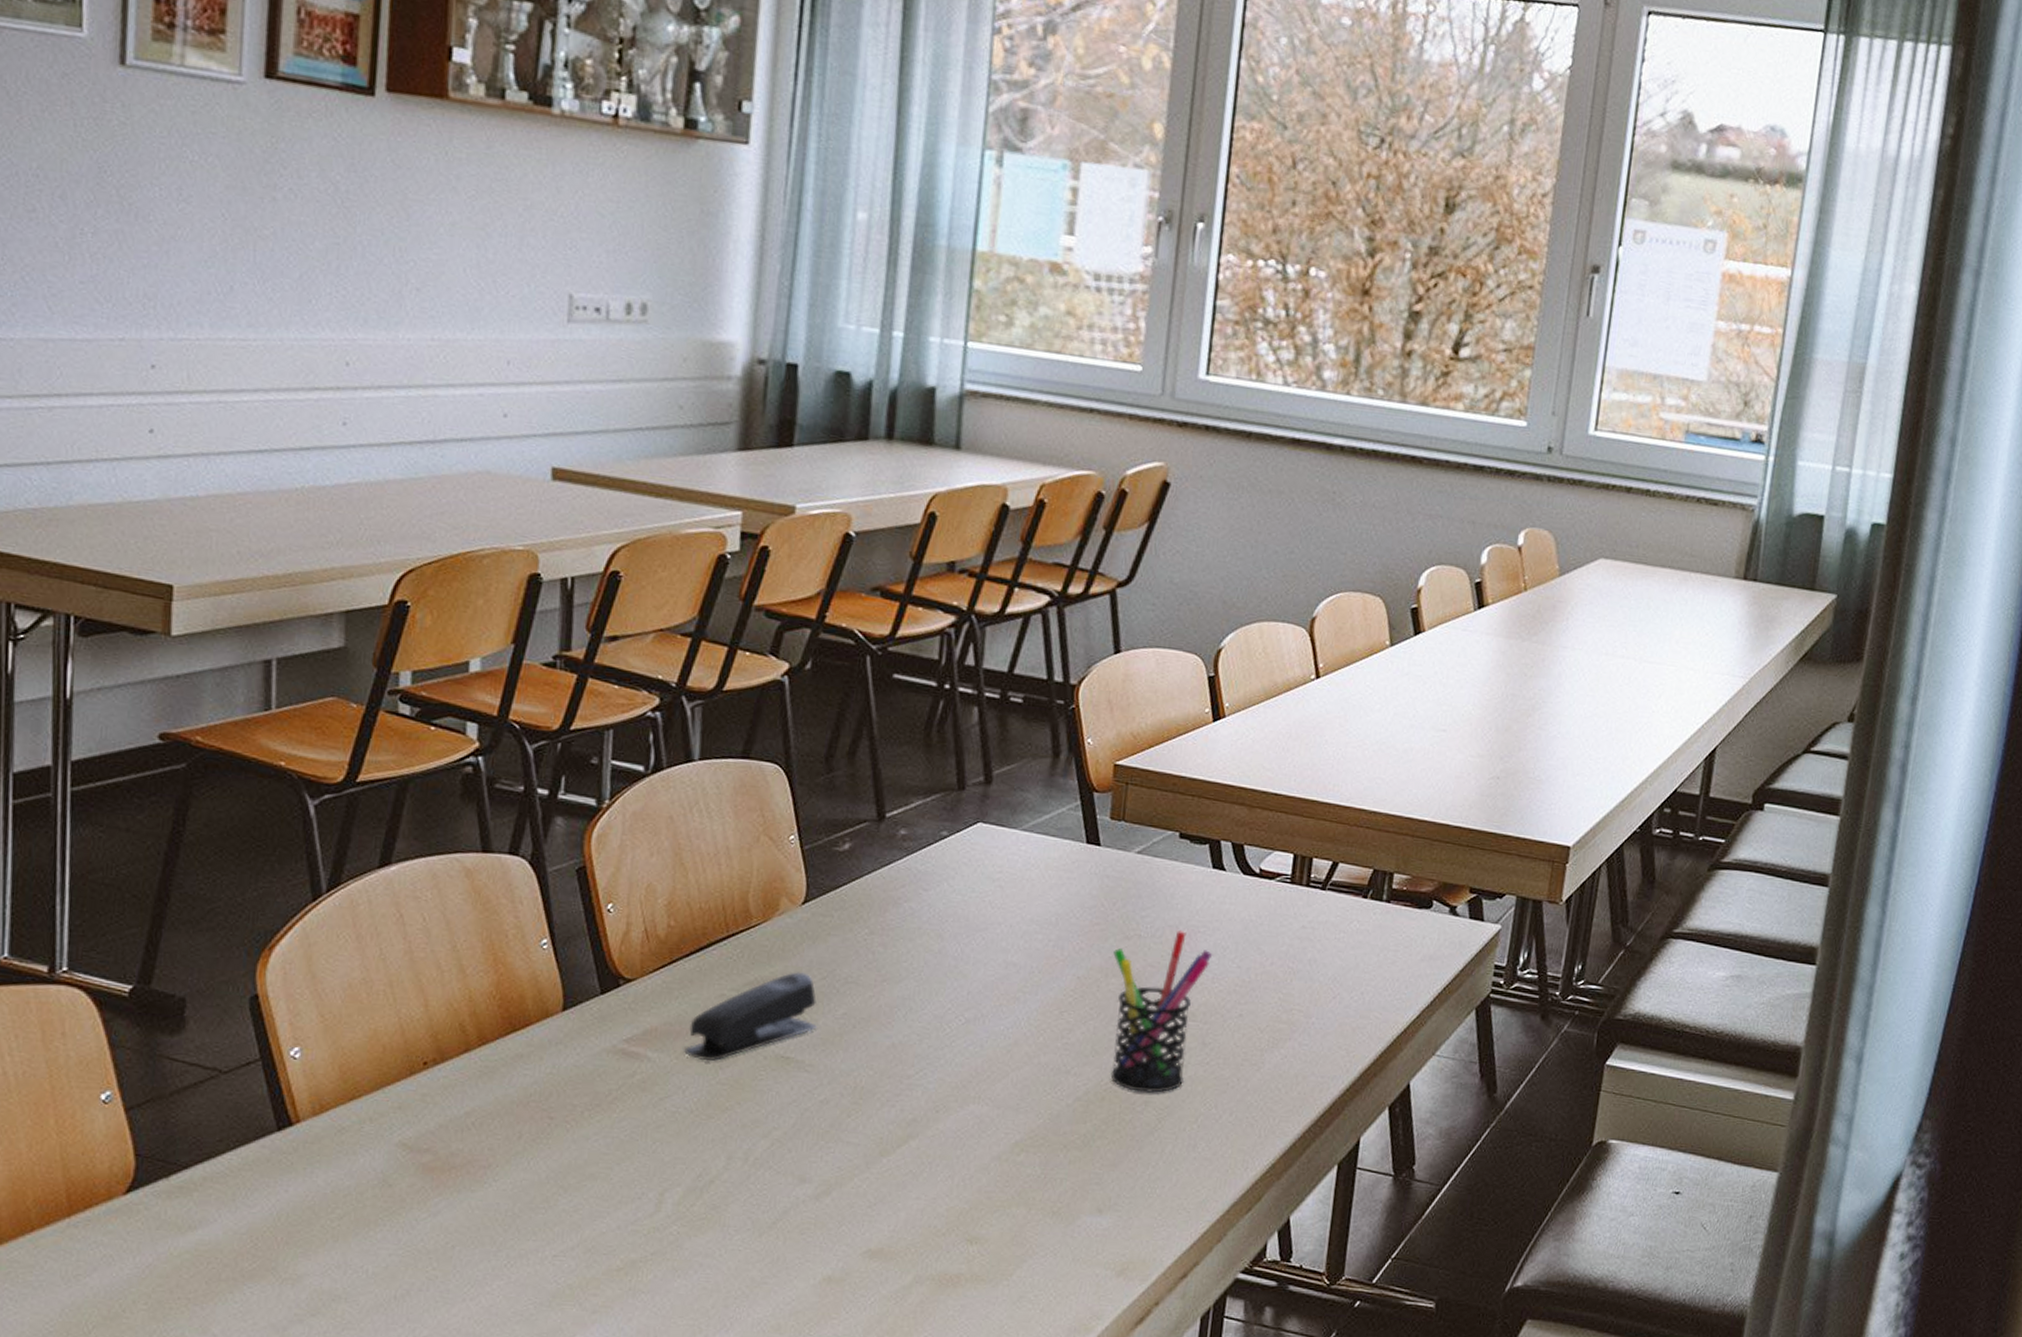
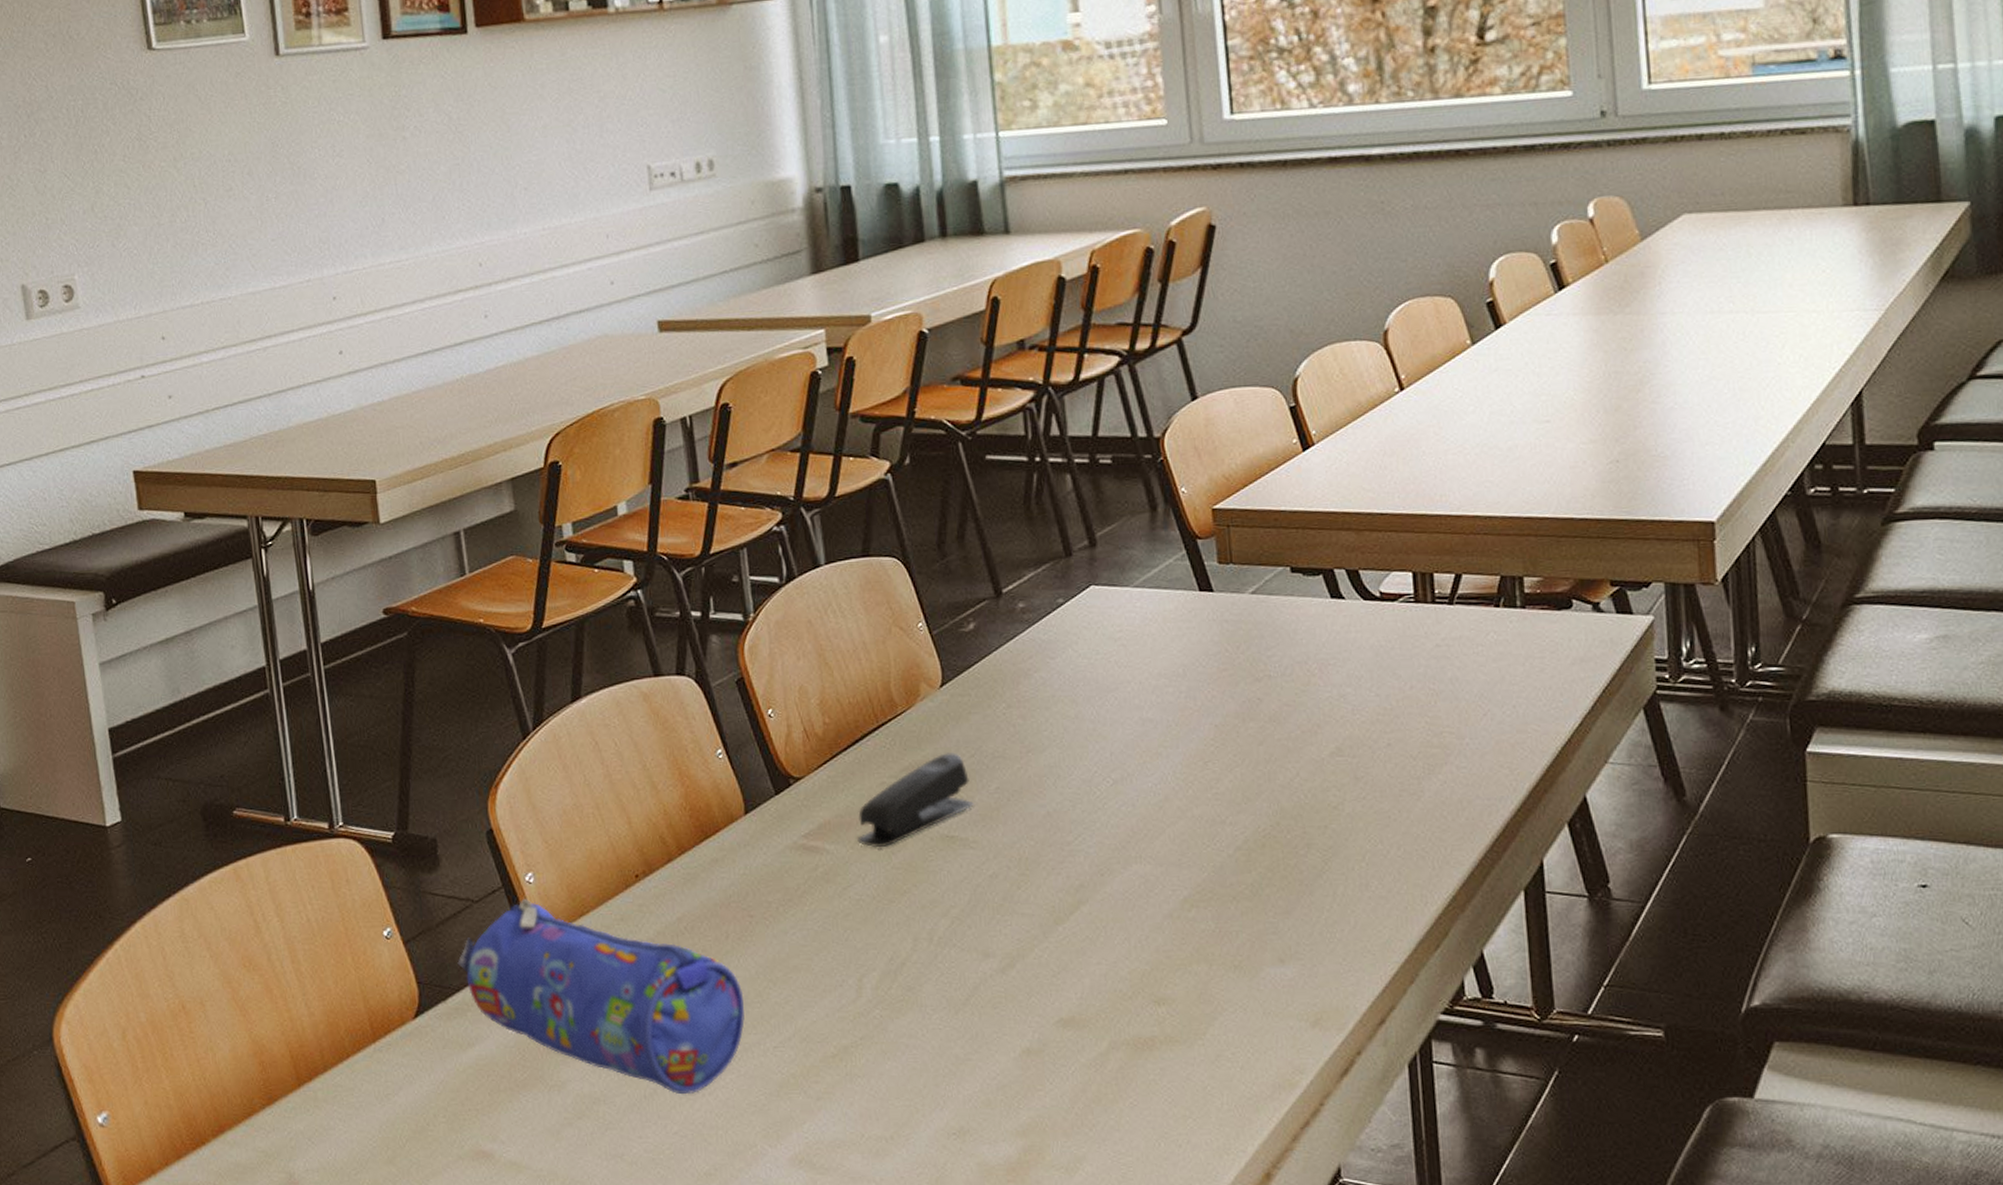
pencil case: none [190,1074,529,1299] -> present [457,898,745,1095]
pen holder: present [1110,929,1213,1093] -> none [1246,664,1348,835]

